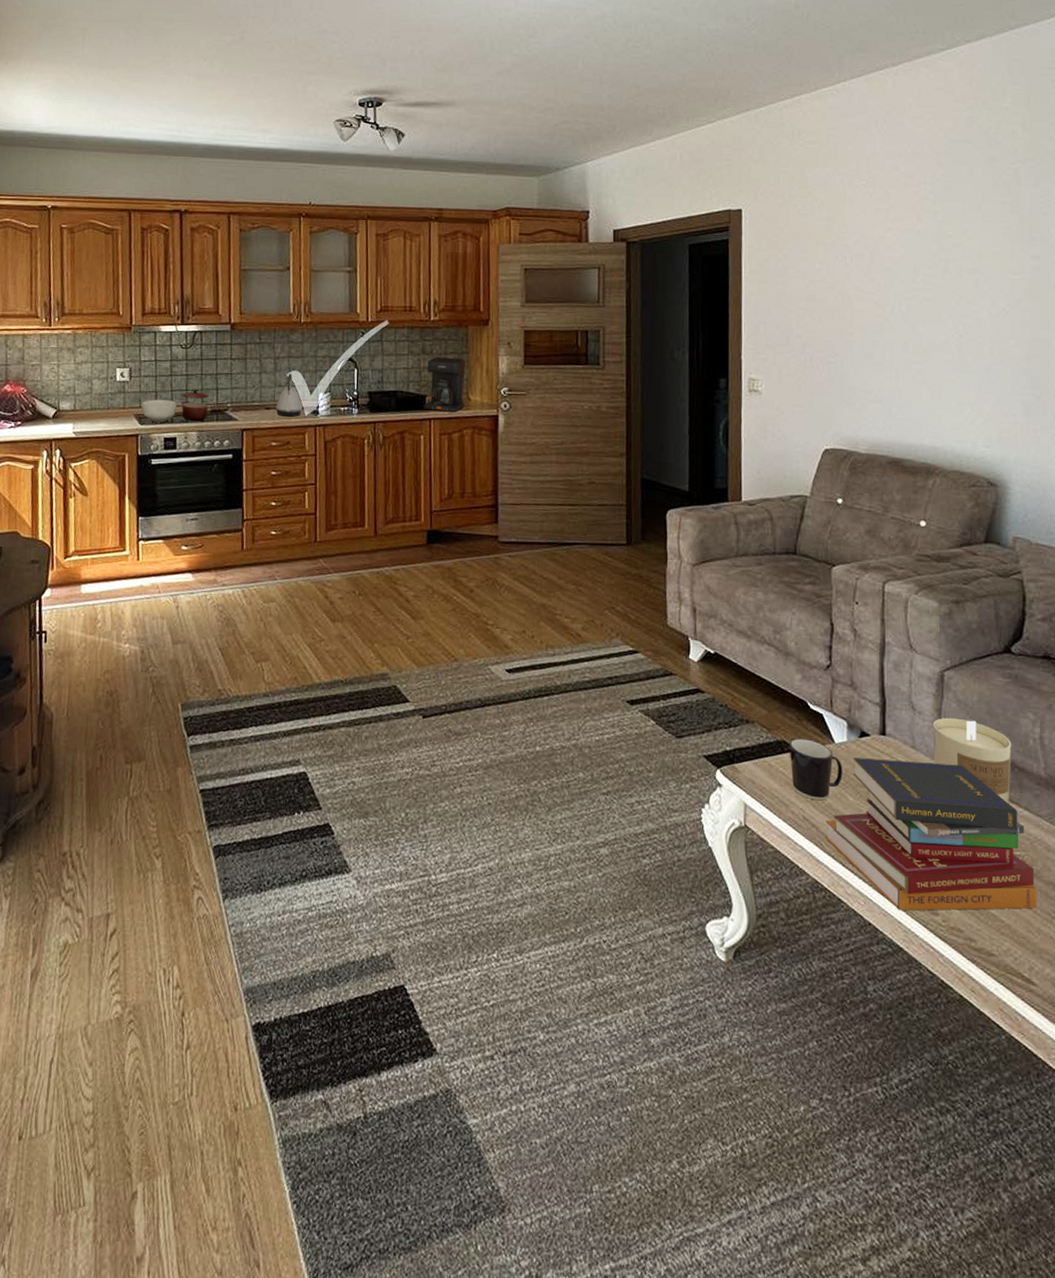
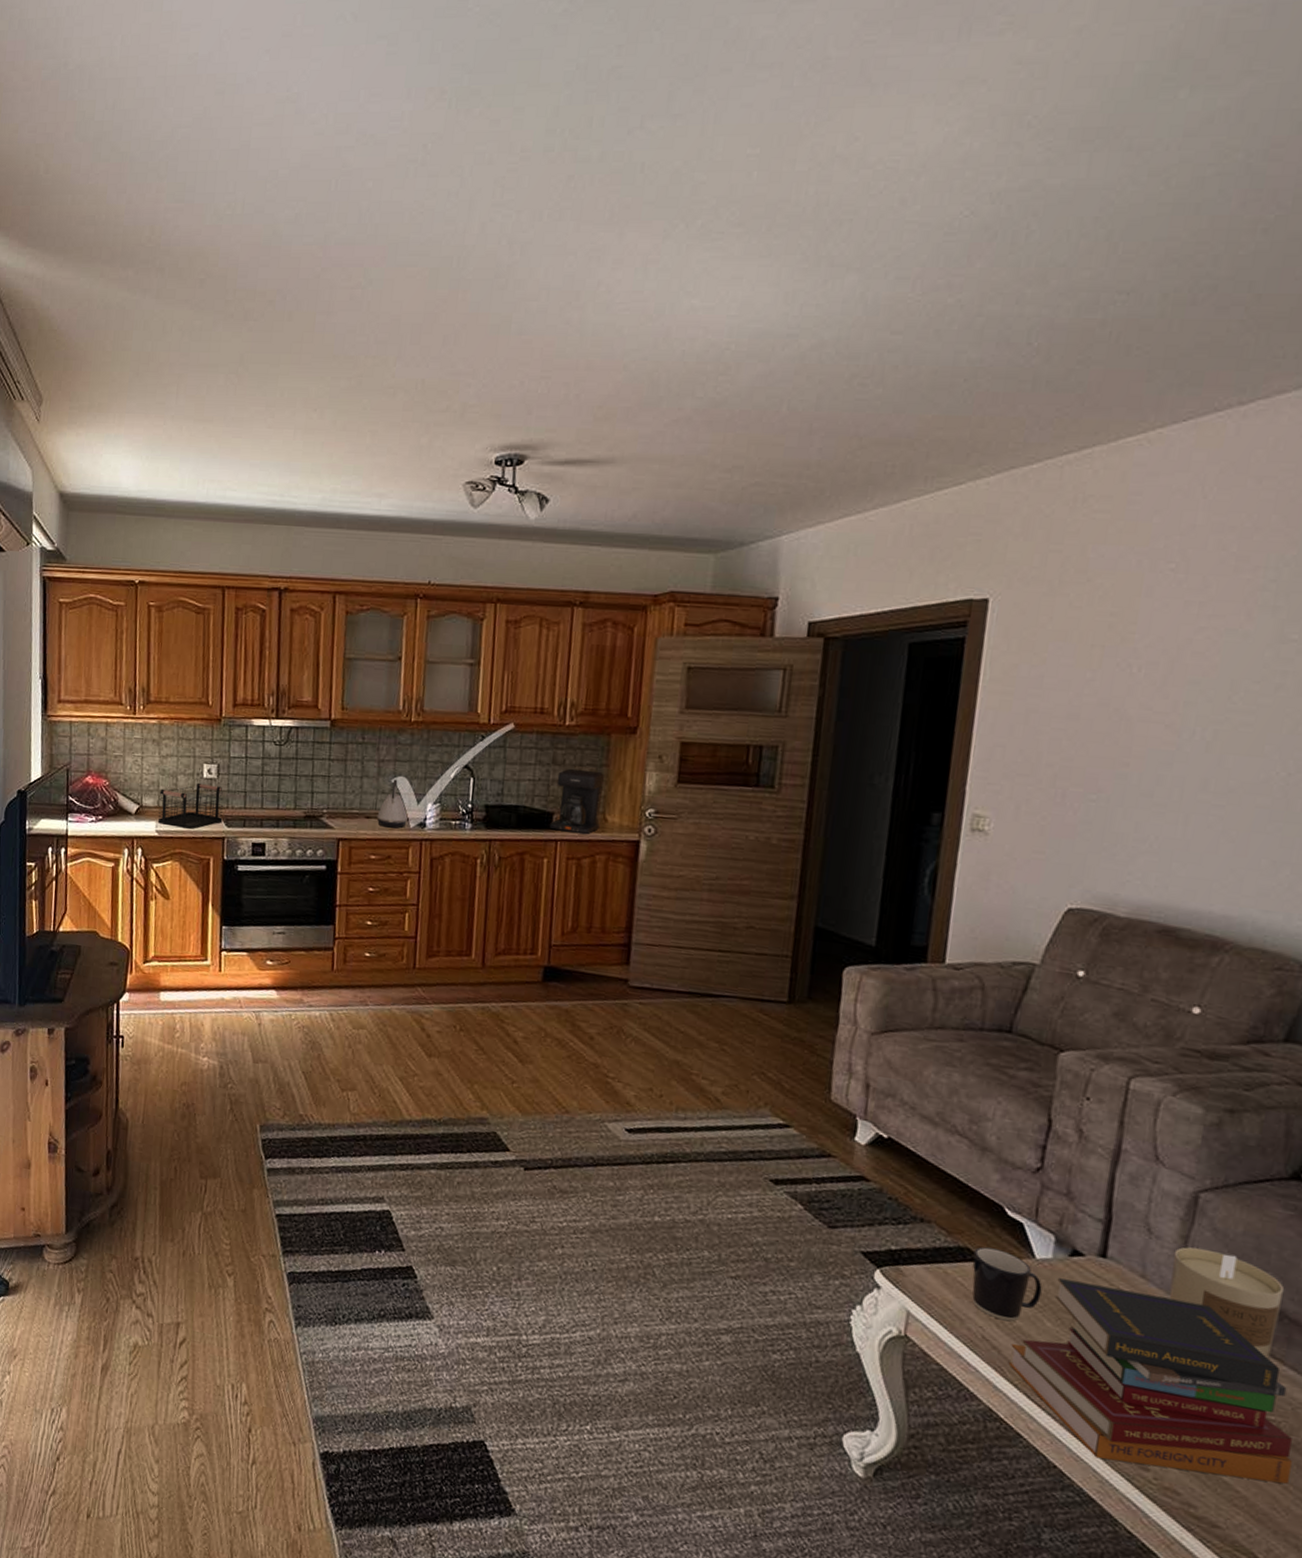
dish rack: none [74,385,136,430] -> present [158,782,224,830]
bowl: present [141,399,178,423] -> none [229,800,268,827]
saucepan: present [181,389,209,421] -> none [272,791,302,827]

